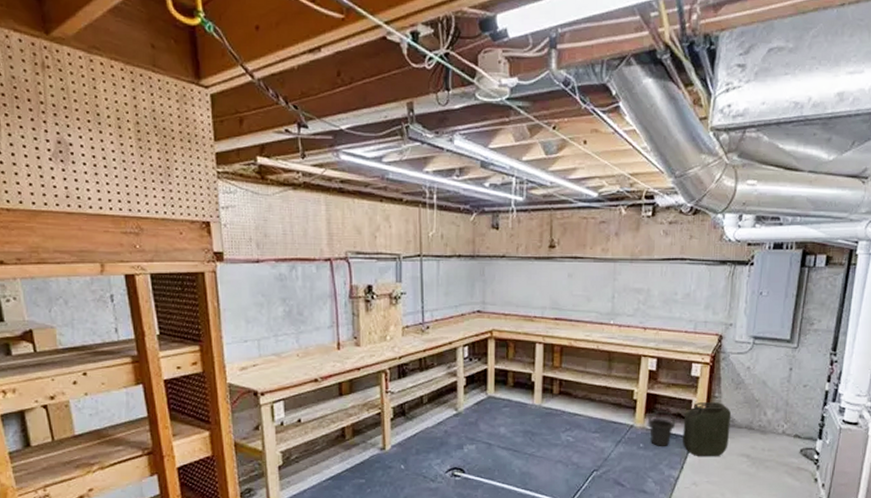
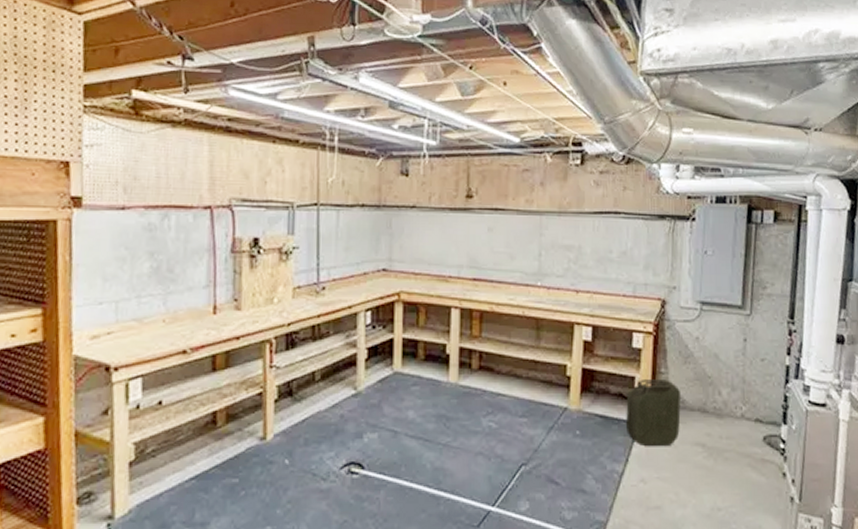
bucket: present [647,410,676,447] -> none [584,389,617,435]

